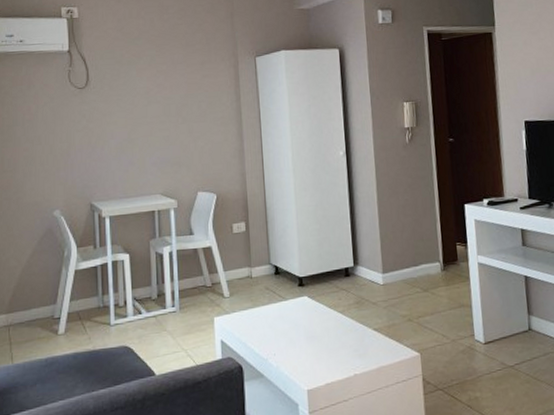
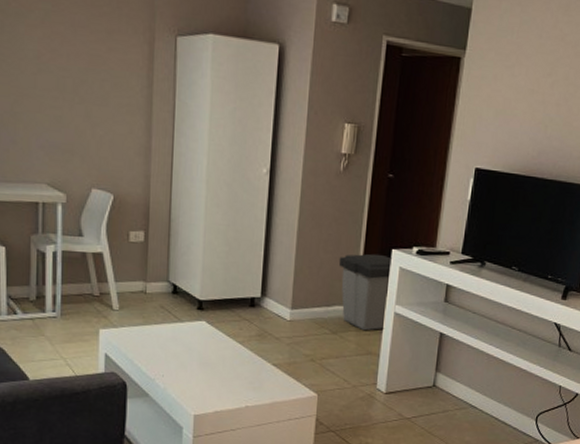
trash can: none [418,210,472,285] -> present [338,253,393,331]

